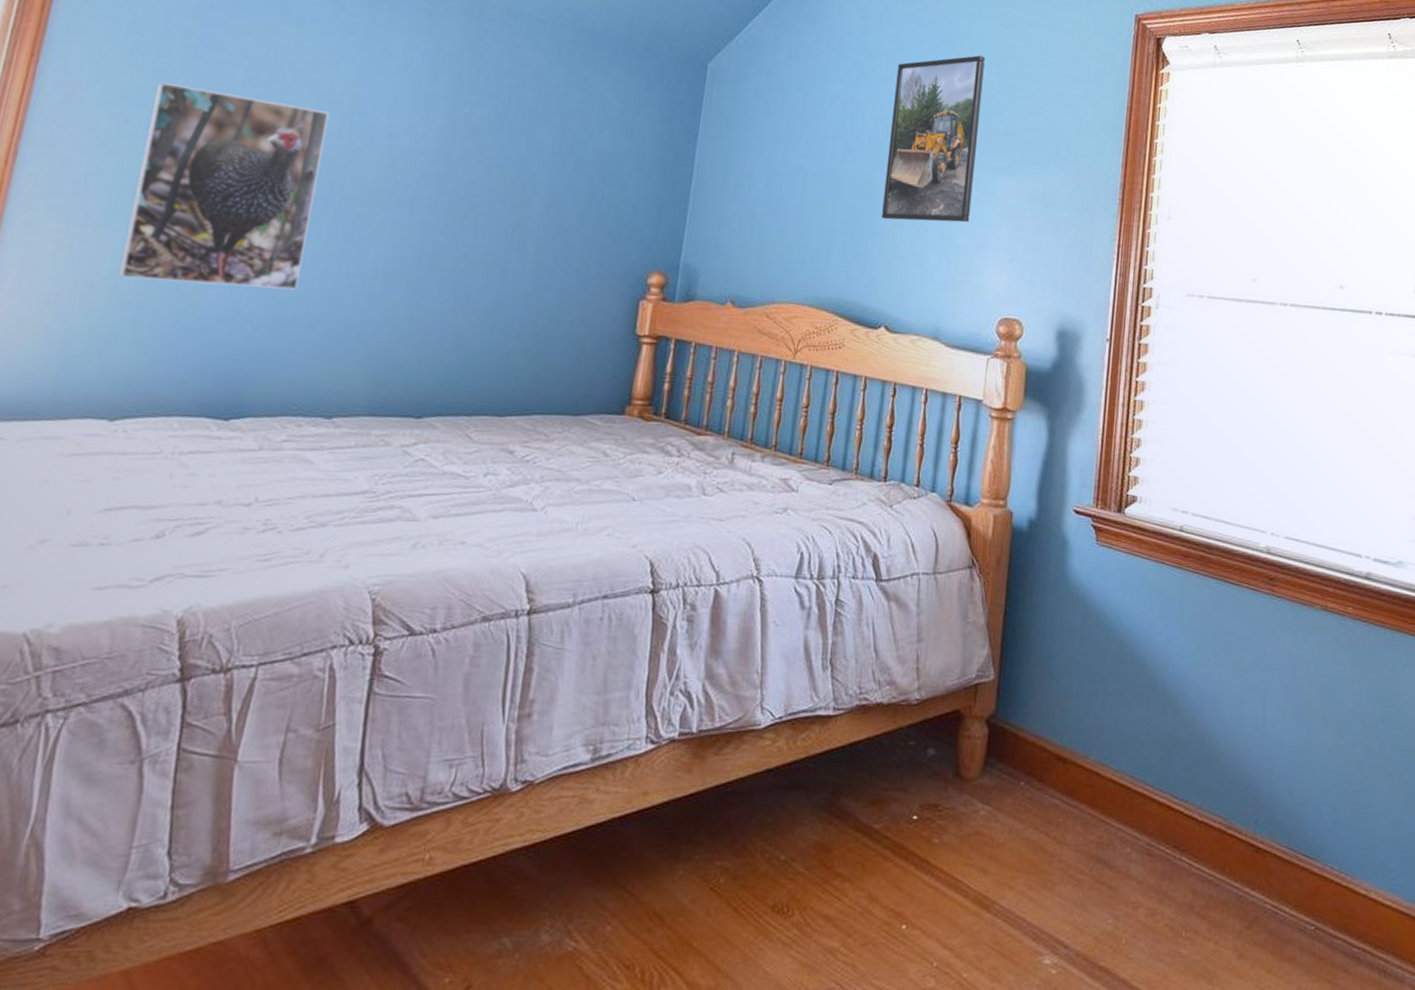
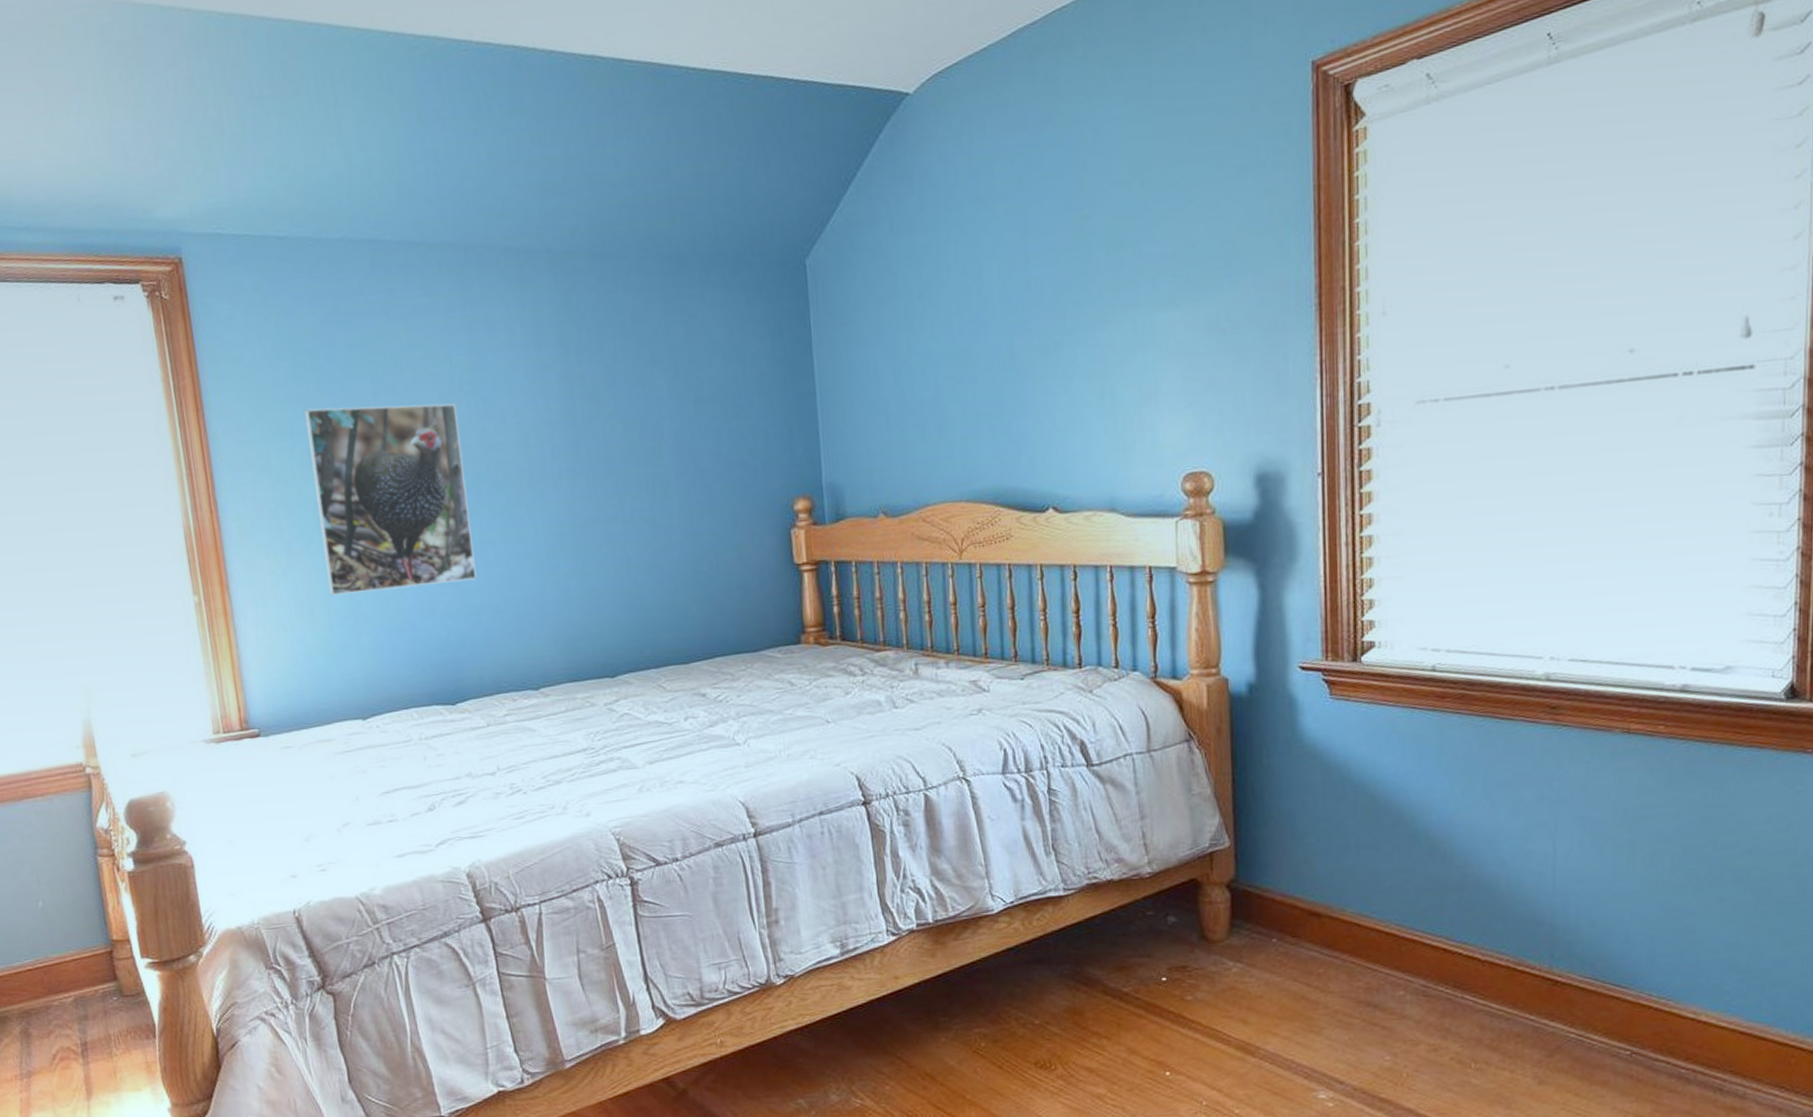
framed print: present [881,55,985,223] -> none [1018,169,1132,391]

